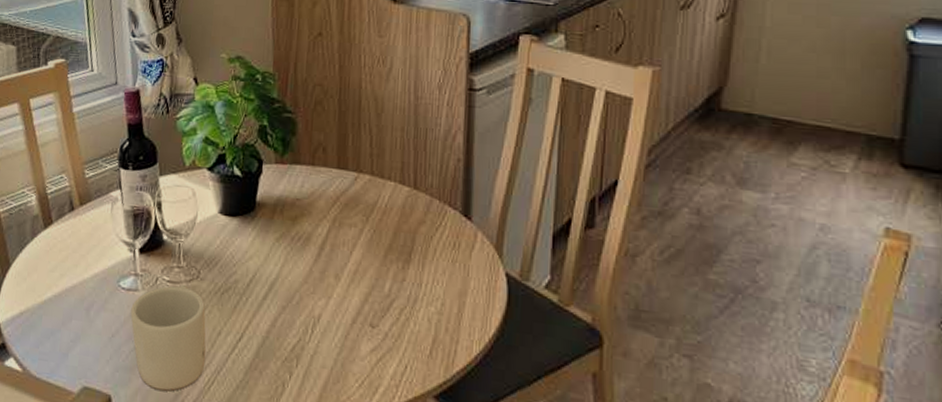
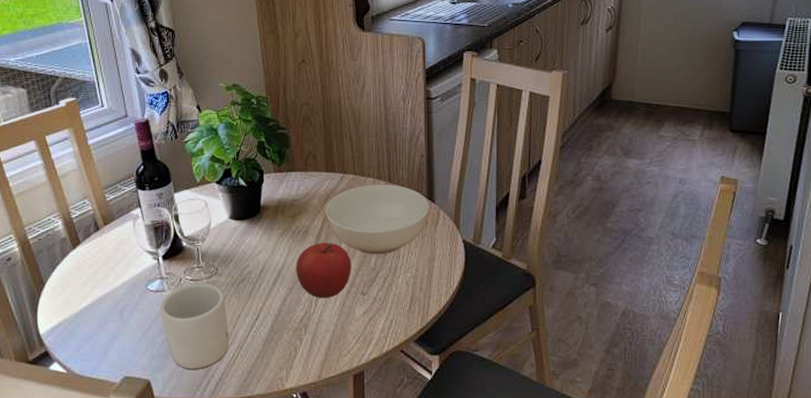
fruit: none [291,254,360,326] -> present [296,242,351,298]
bowl: none [332,189,464,279] -> present [325,185,429,255]

